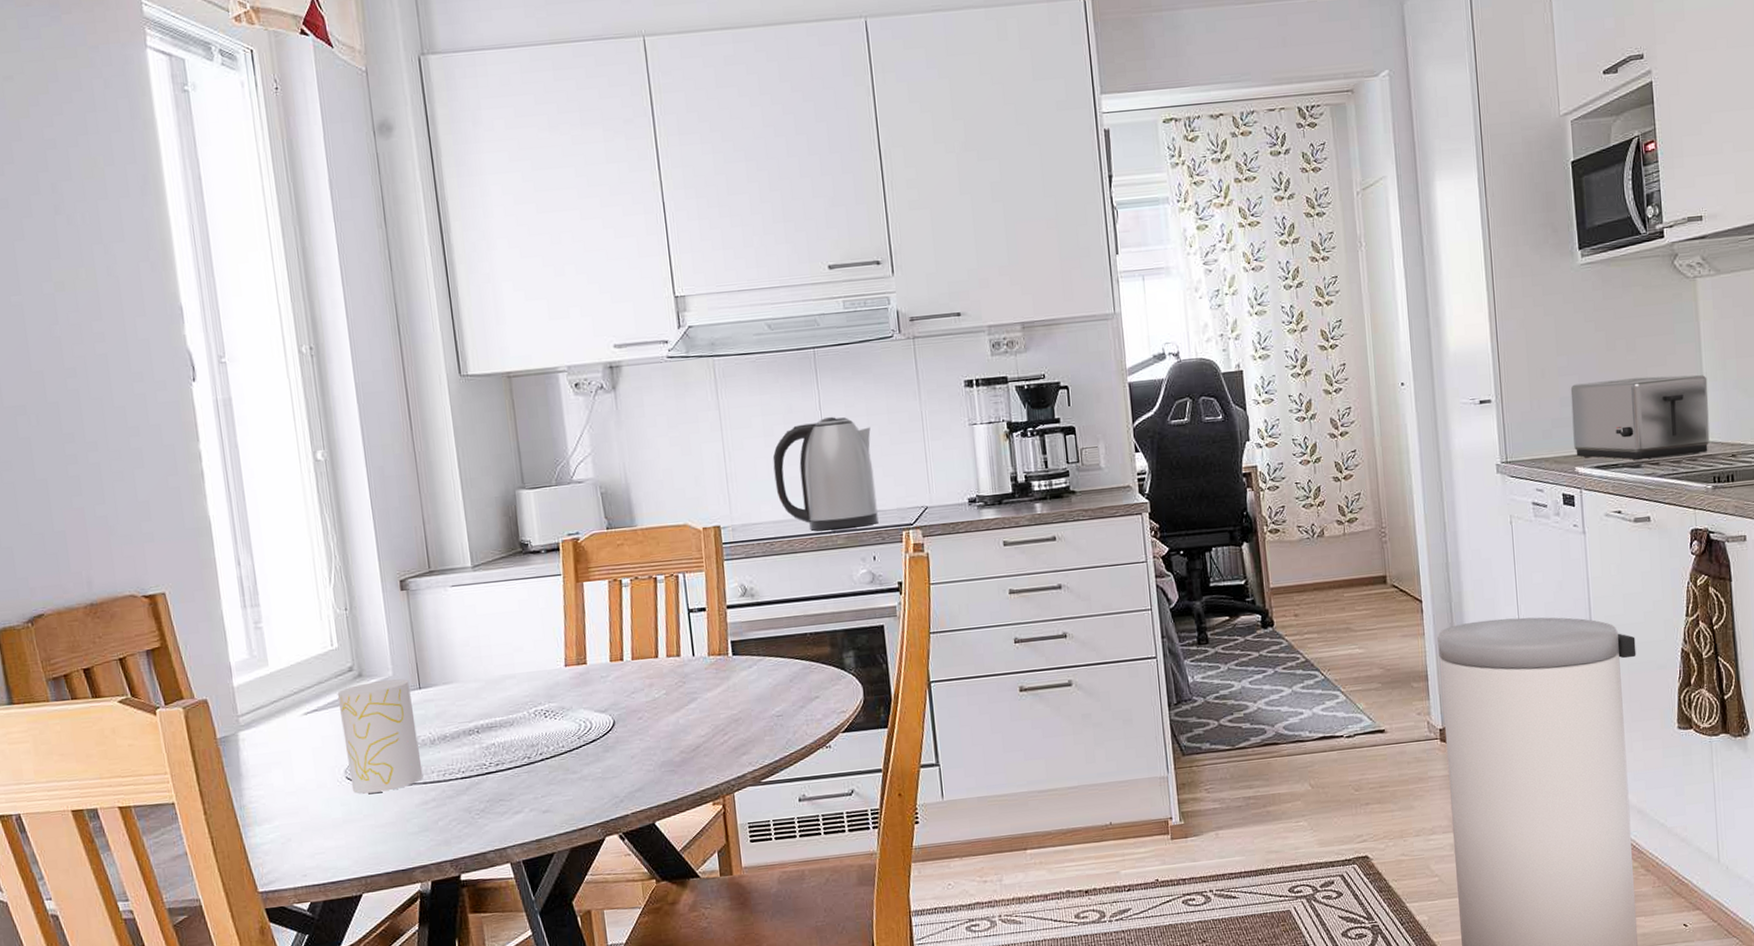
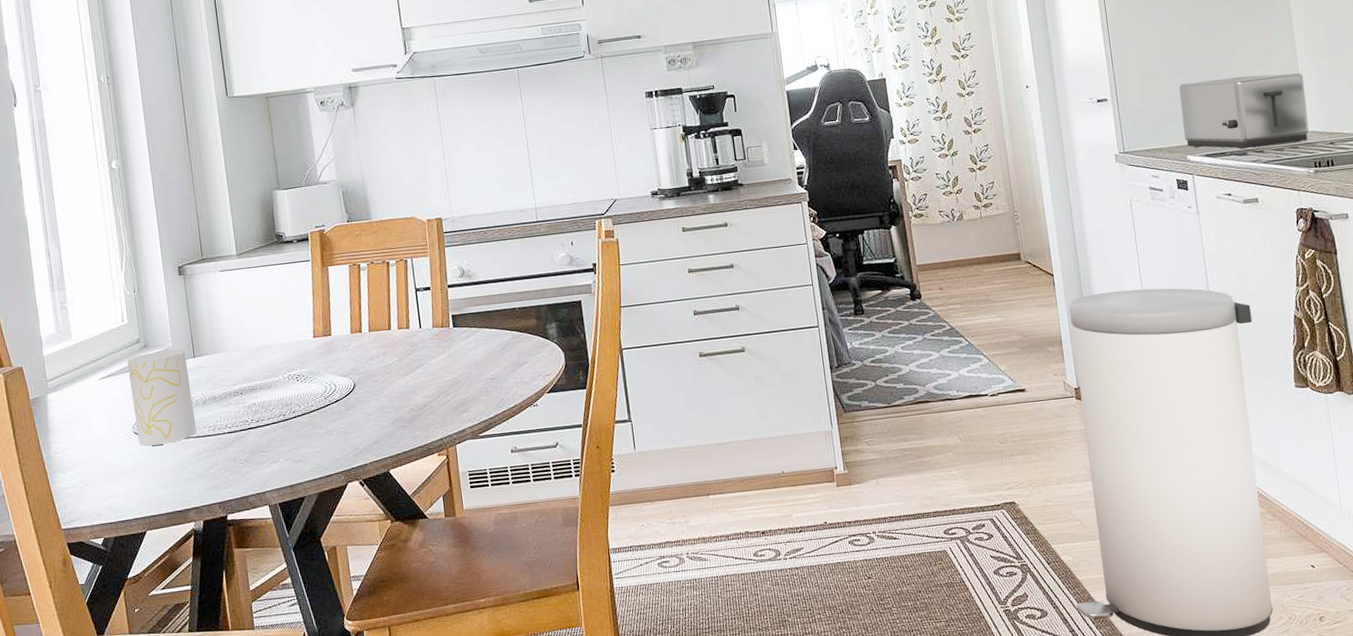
kettle: present [772,416,879,531] -> none [484,124,575,221]

